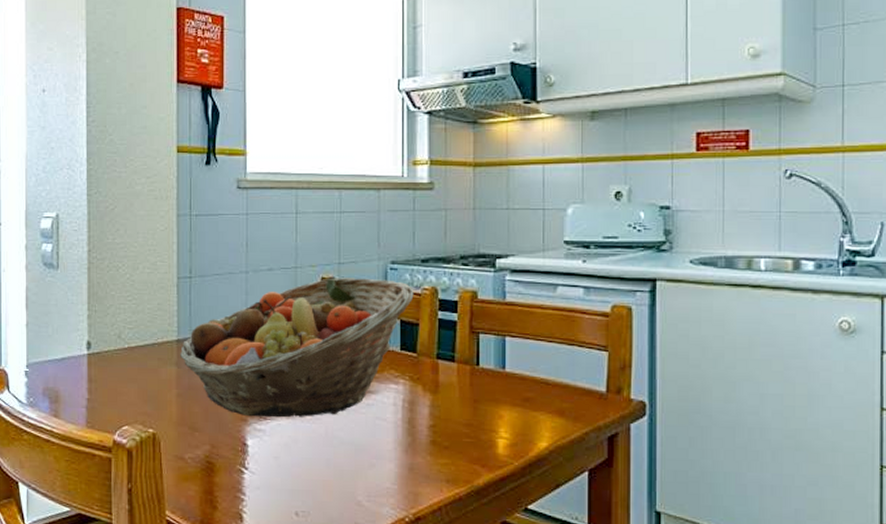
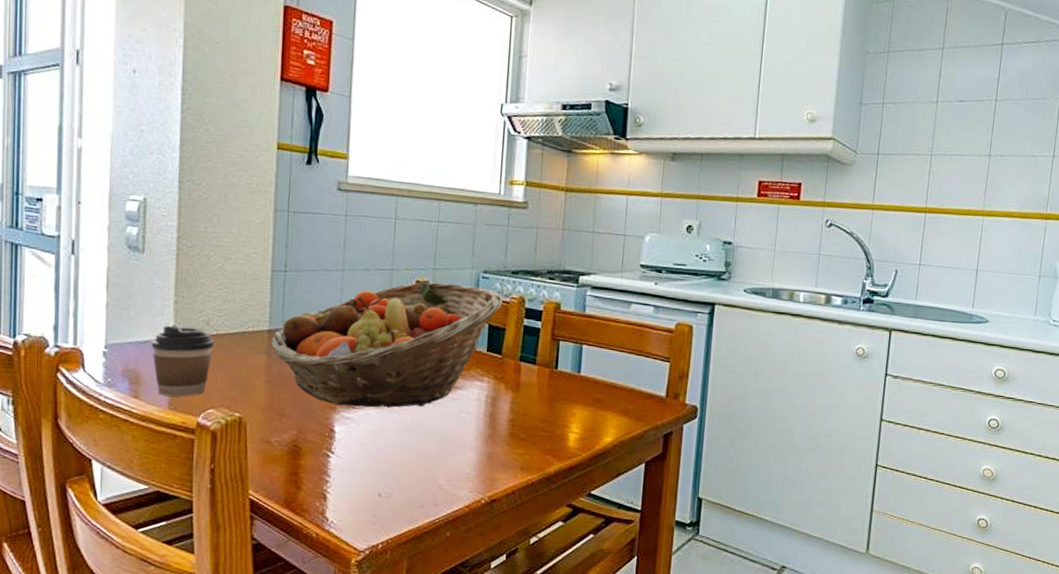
coffee cup: none [68,341,126,414] -> present [151,325,214,397]

